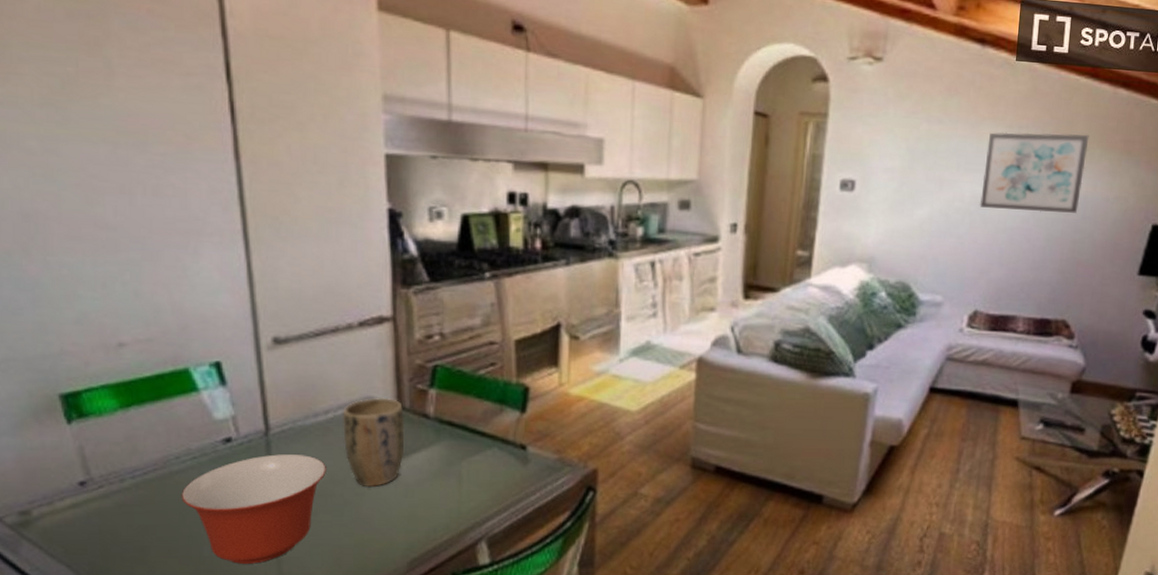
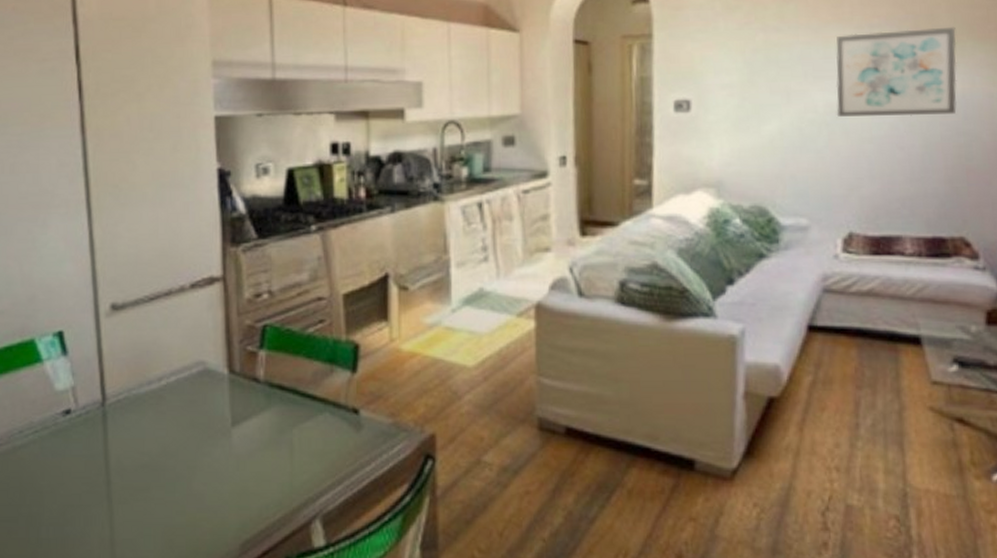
mixing bowl: present [181,454,326,565] -> none [22,426,159,548]
plant pot: present [342,397,405,487] -> none [174,361,236,459]

